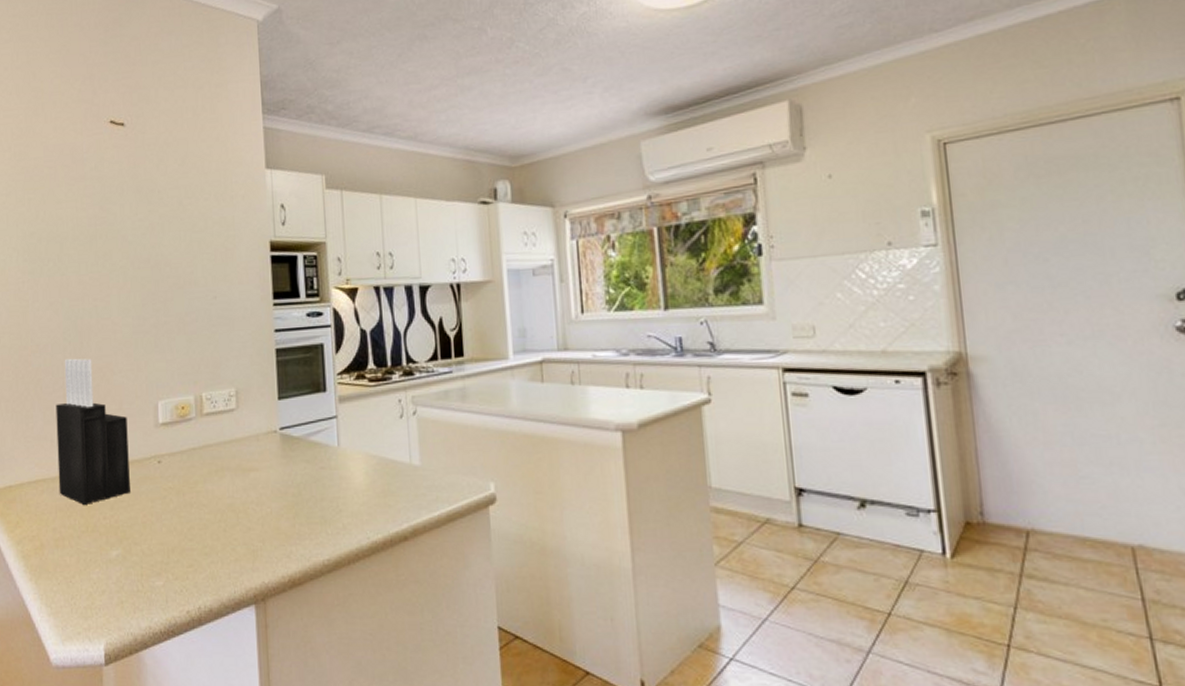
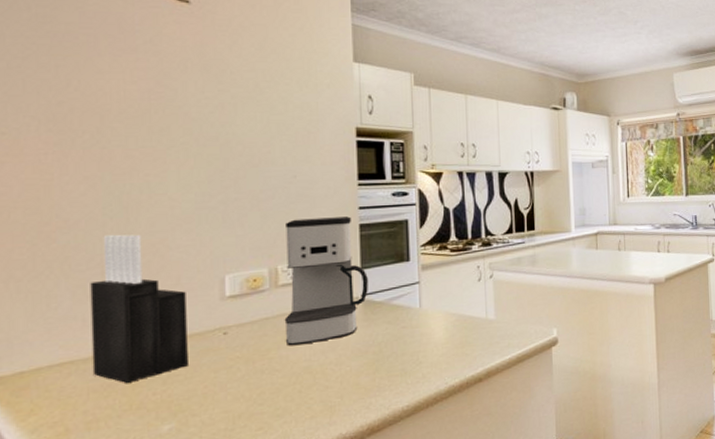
coffee maker: none [208,340,286,480] -> present [284,216,368,346]

